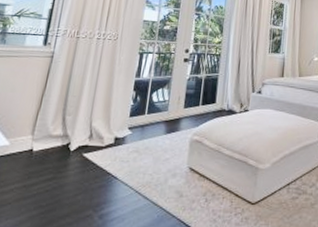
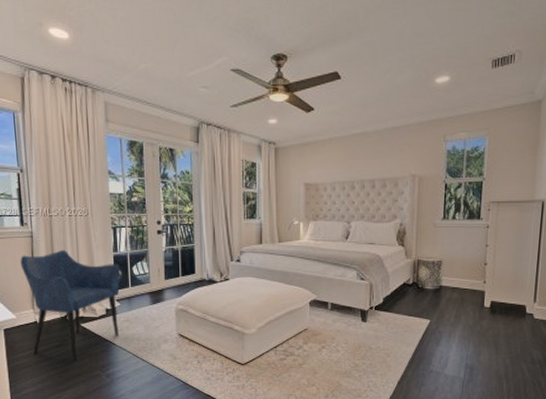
armchair: none [17,72,140,198] -> present [20,250,120,361]

